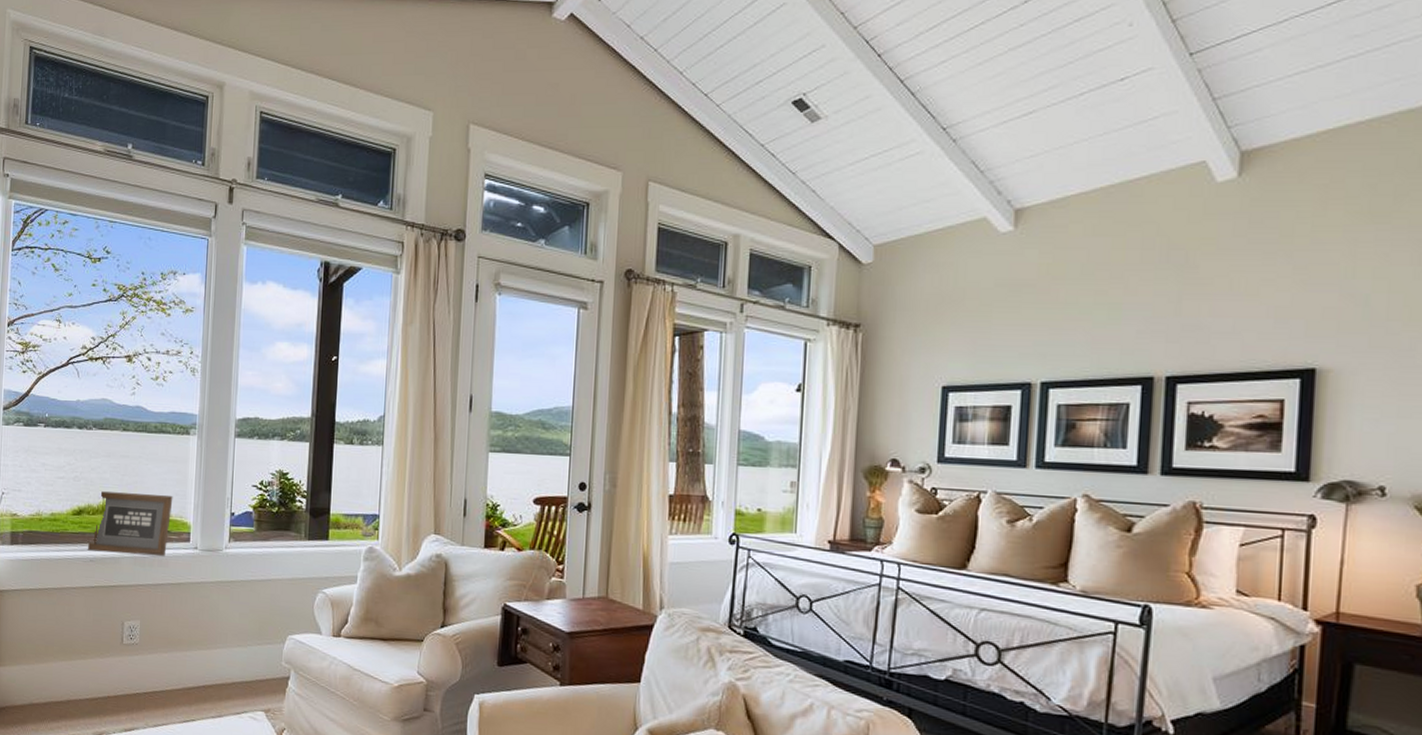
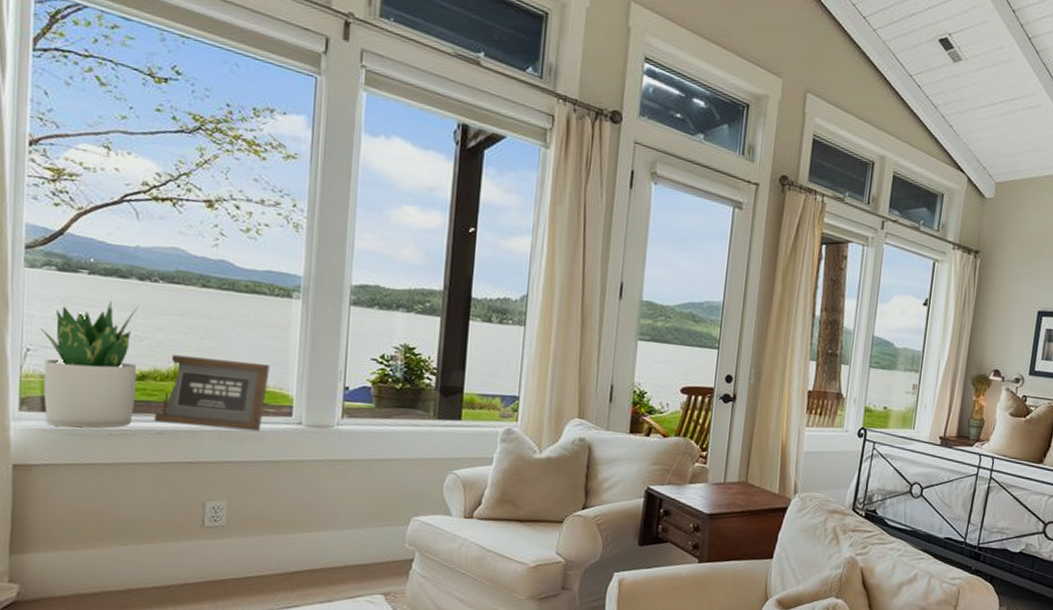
planter: none [10,448,78,559] -> present [39,301,138,429]

